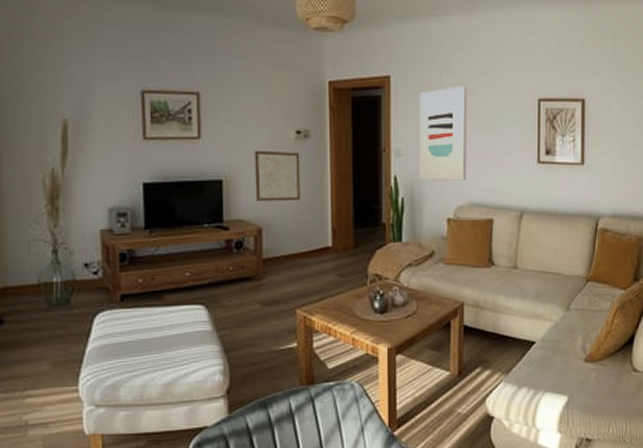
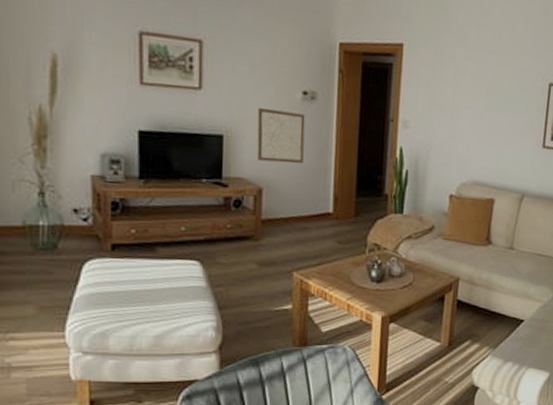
wall art: present [419,85,467,181] -> none [425,61,480,158]

